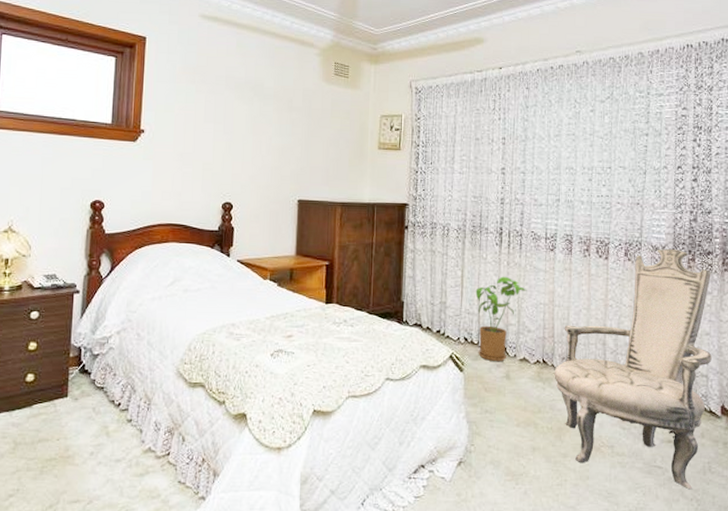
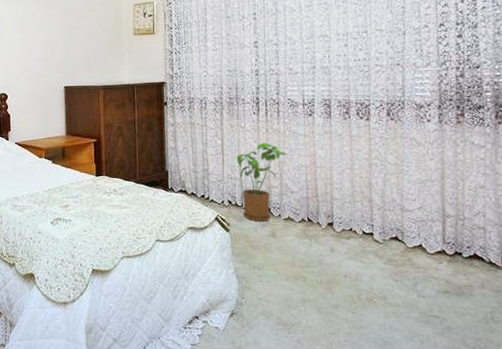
armchair: present [554,248,712,490] -> none [320,105,489,338]

